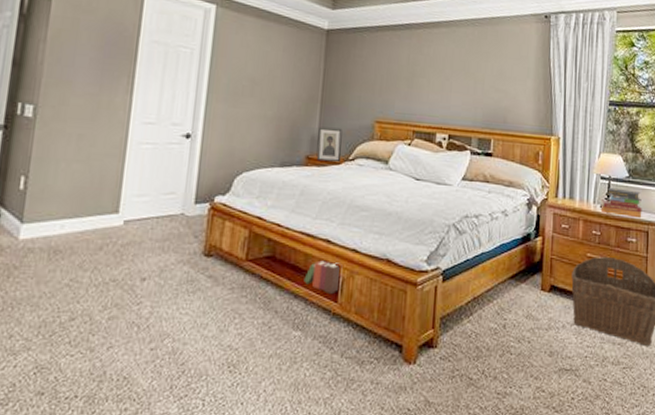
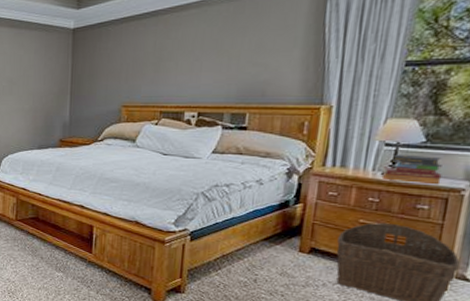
books: present [304,260,343,295] -> none [63,221,96,248]
picture frame: present [316,126,342,163] -> none [68,114,91,144]

